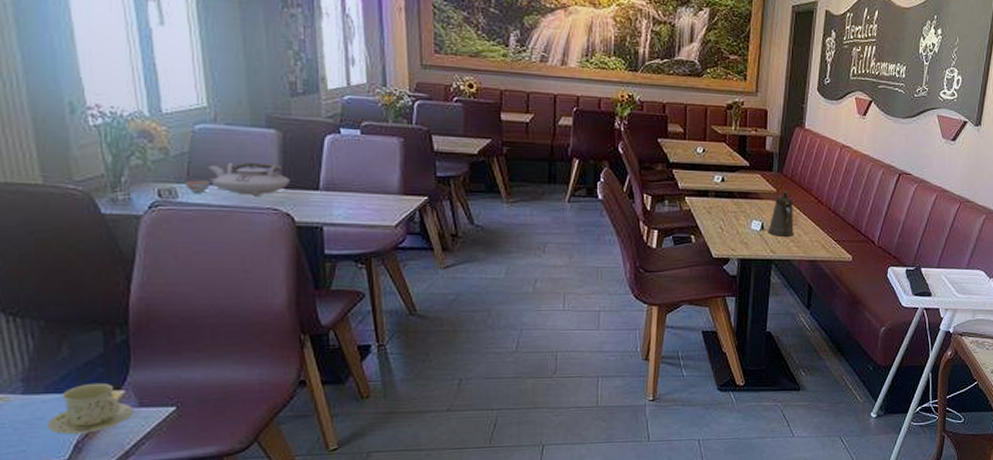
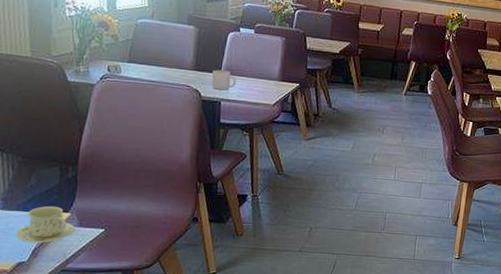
teapot: present [184,162,290,196] -> none [126,49,201,75]
mug: none [308,185,341,212] -> present [212,69,236,91]

